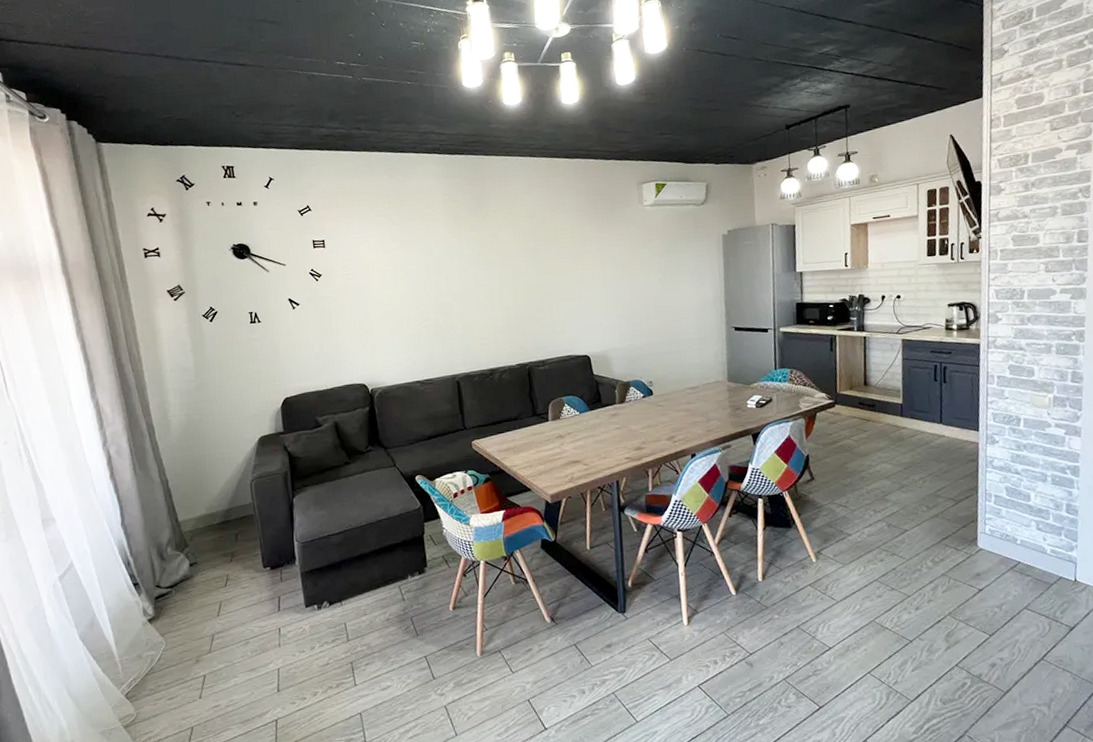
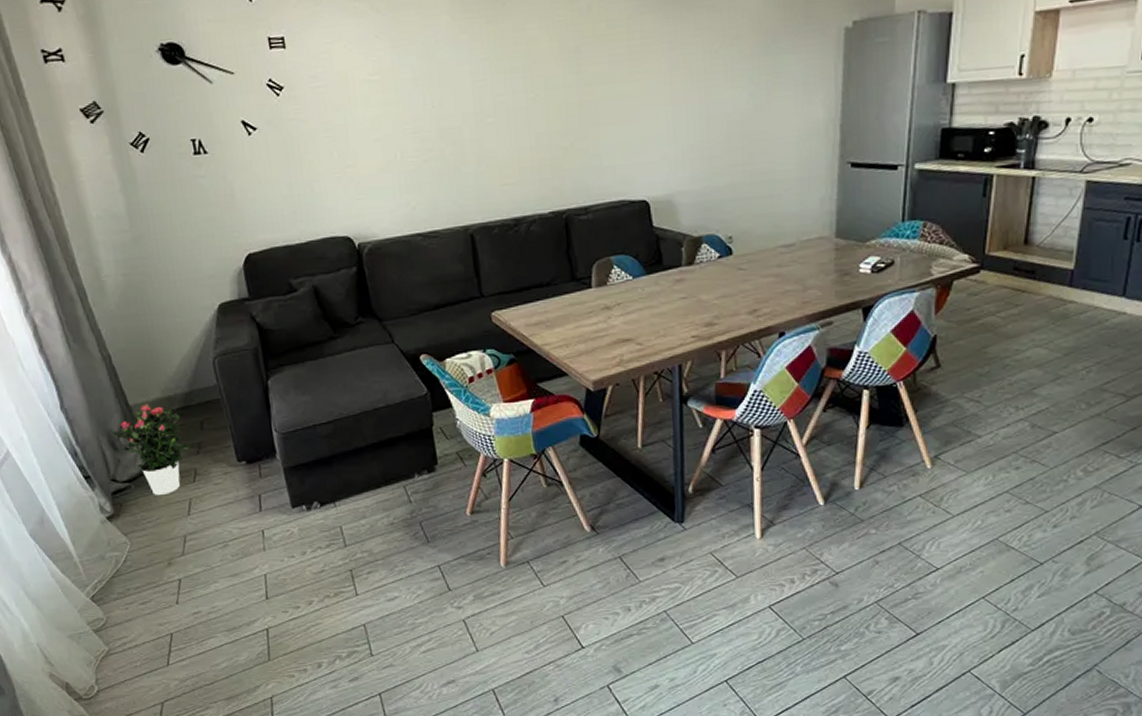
potted flower: none [159,520,227,599] -> present [108,404,192,495]

